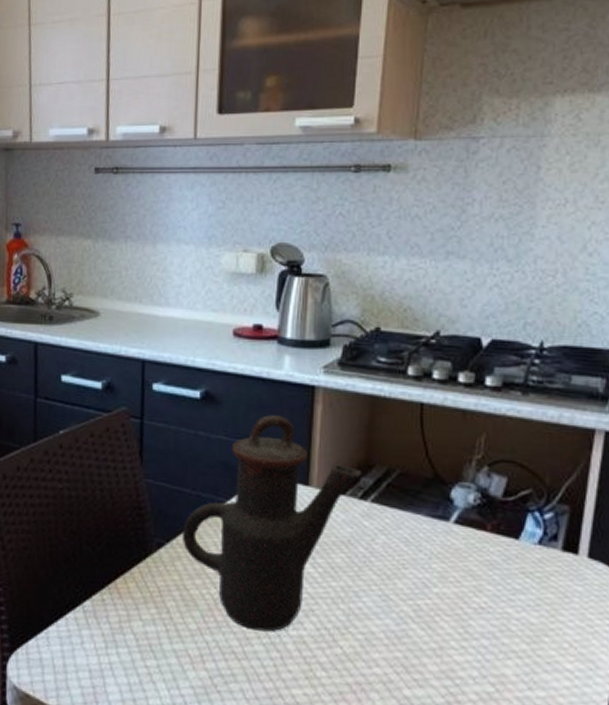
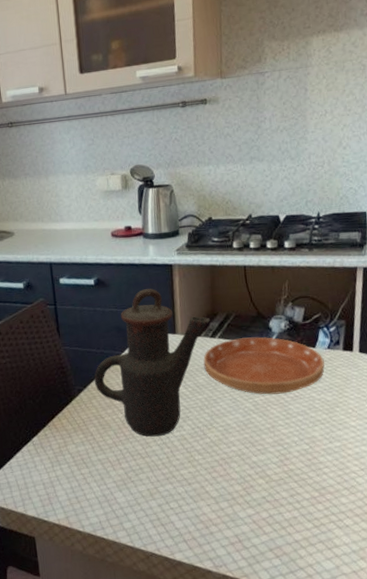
saucer: none [345,506,531,601] -> present [203,337,325,395]

